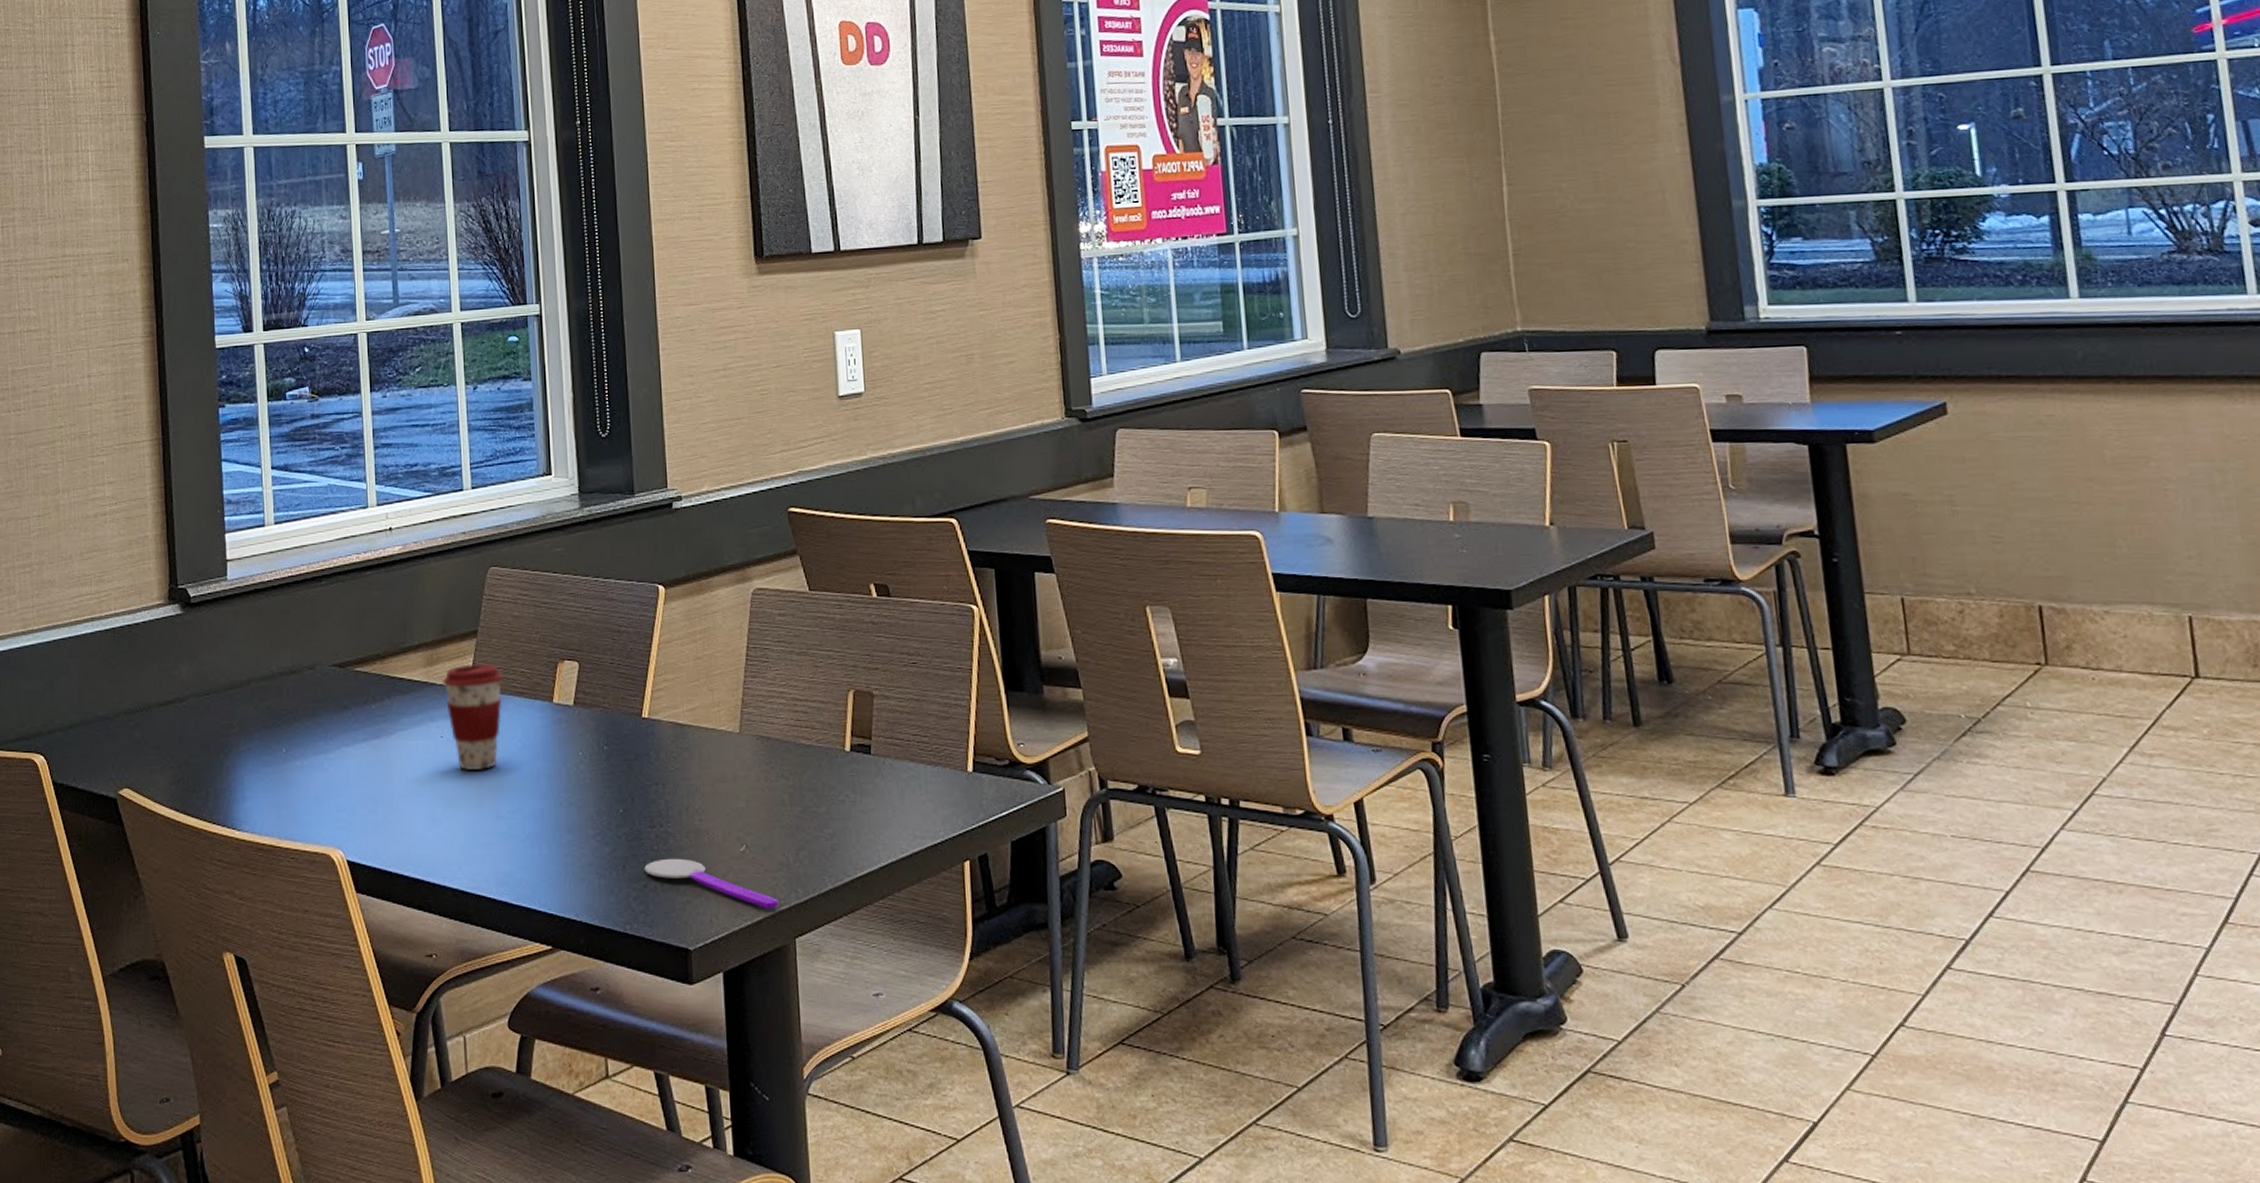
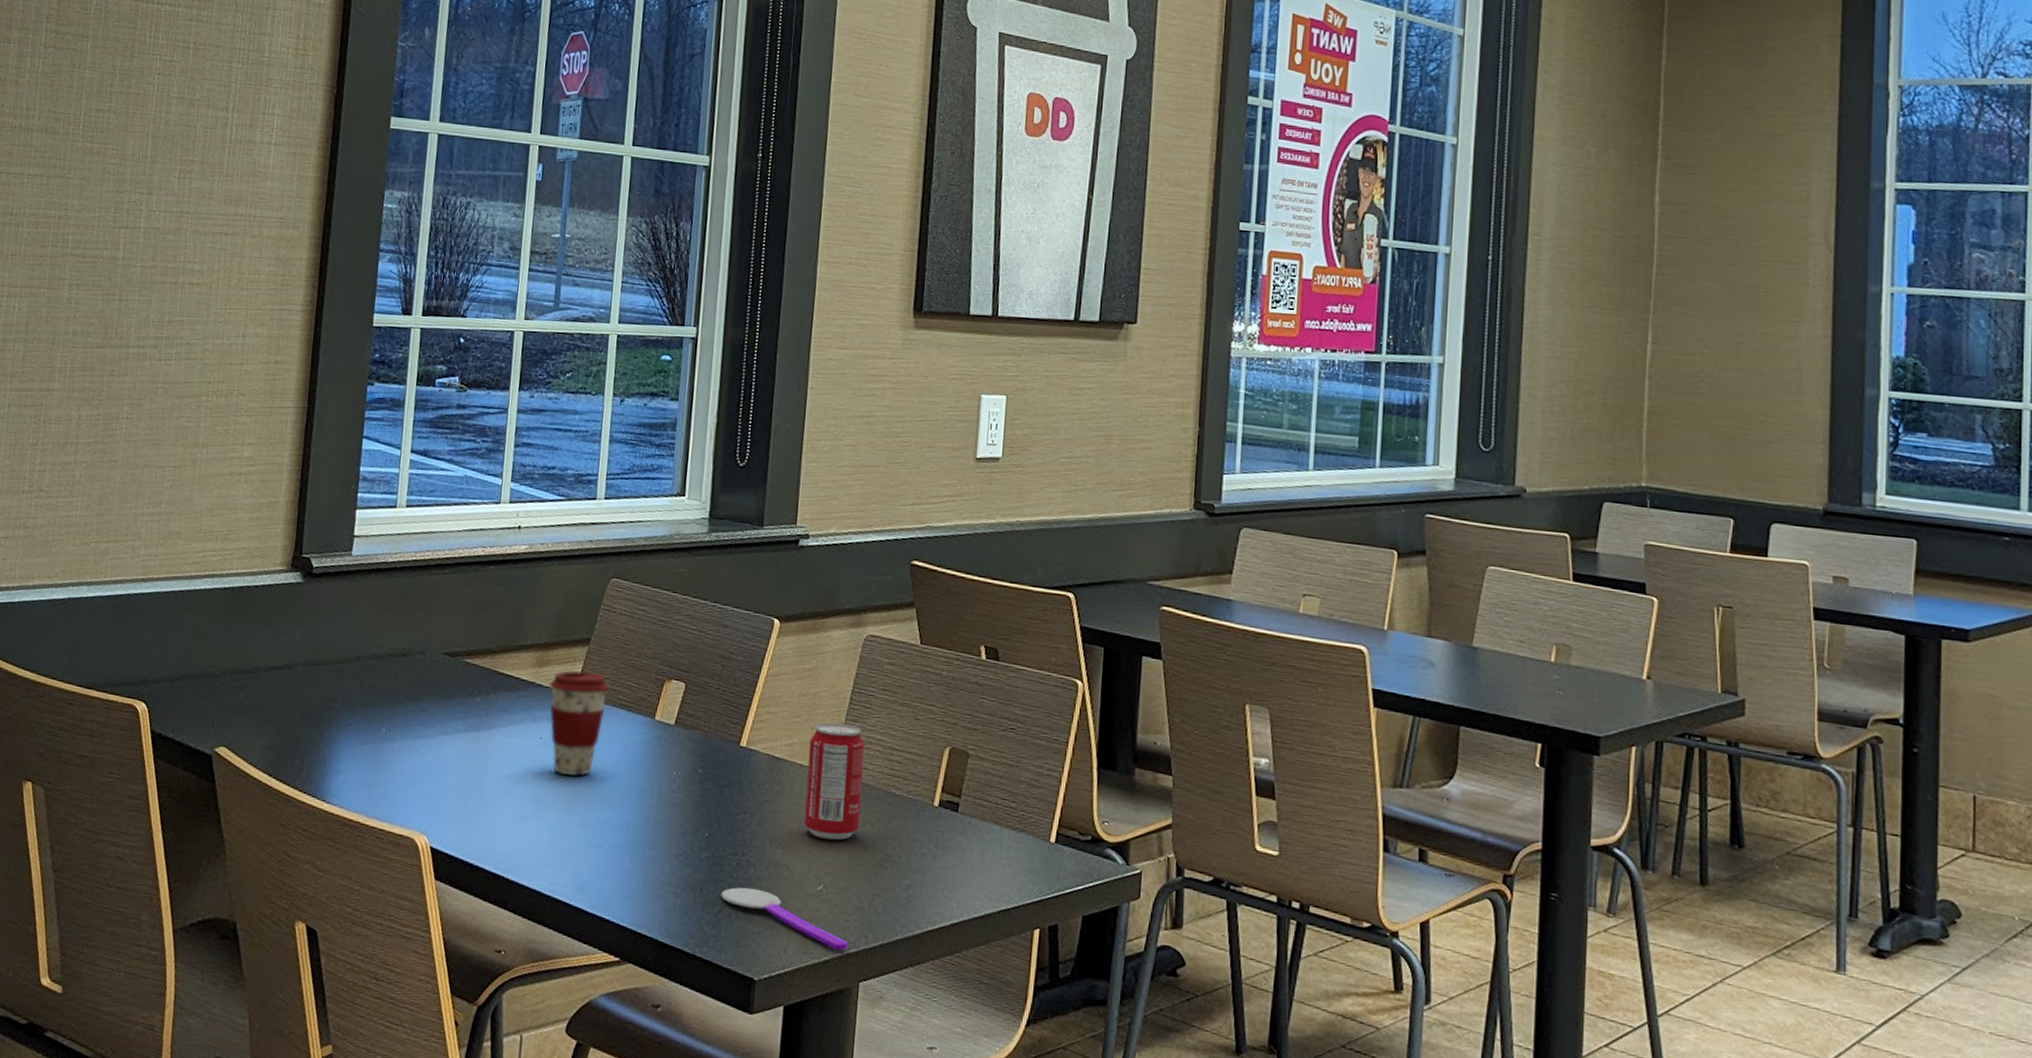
beverage can: none [711,681,773,799] -> present [803,722,865,841]

